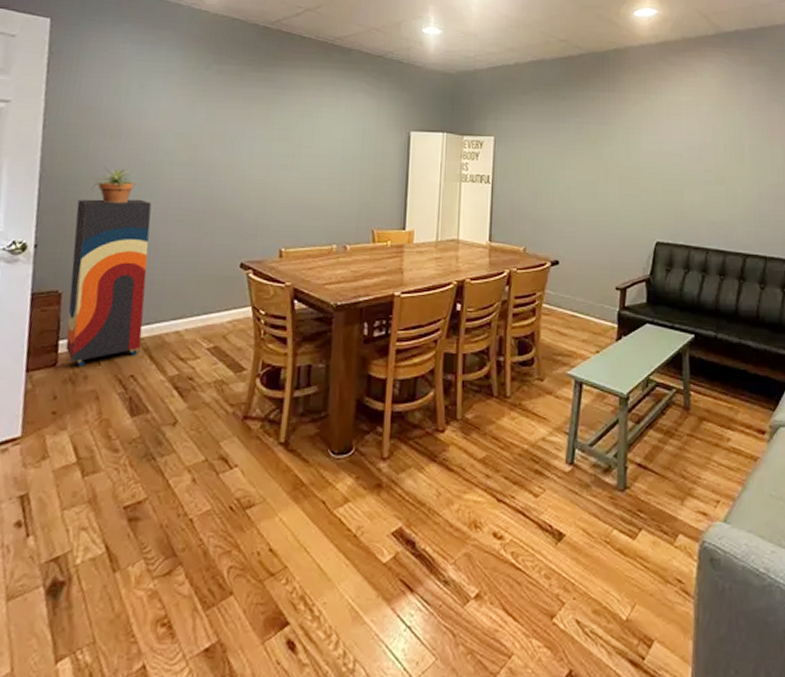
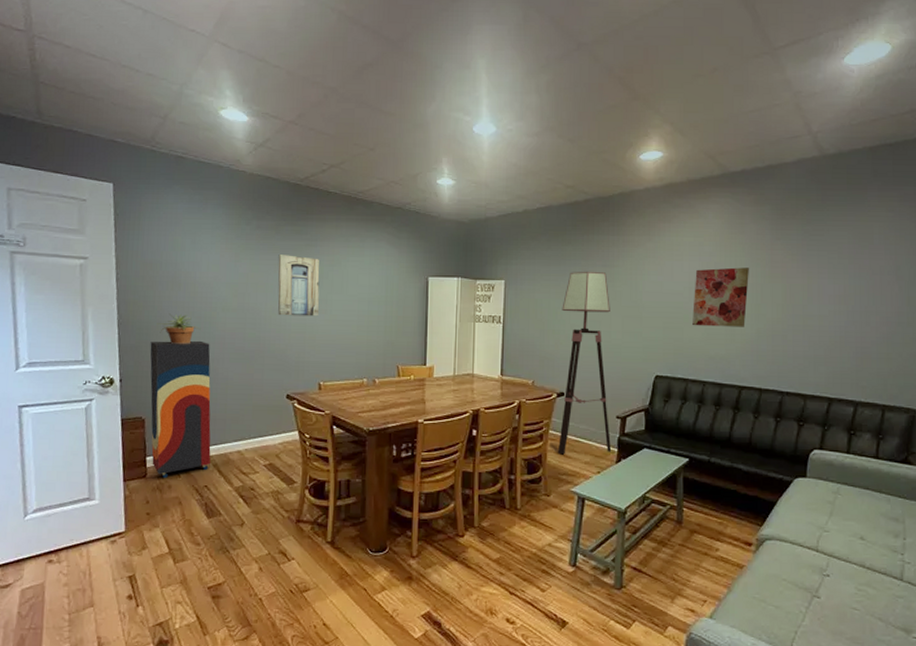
wall art: none [236,103,288,173] -> present [278,255,320,317]
floor lamp: none [552,128,611,332] -> present [557,271,612,455]
wall art: none [692,128,748,191] -> present [692,267,749,327]

